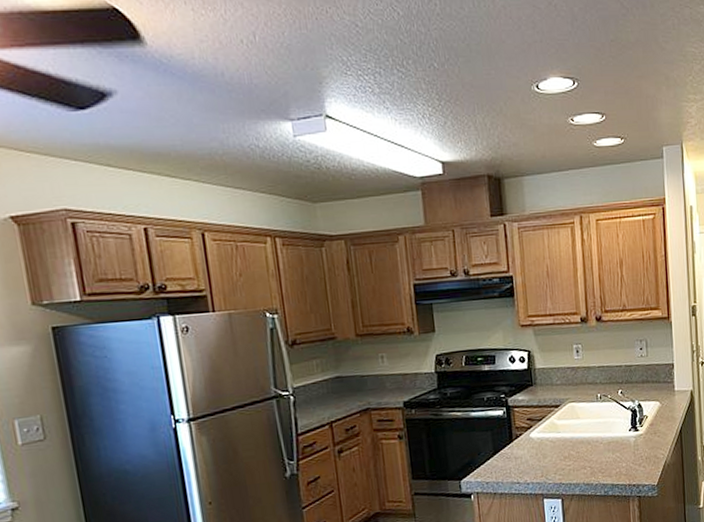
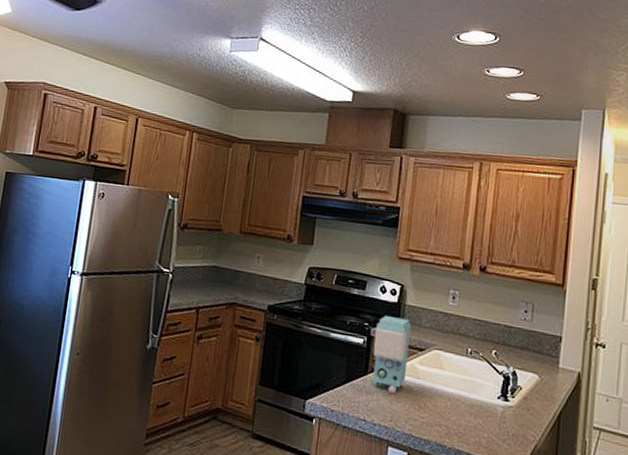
dispenser: none [512,381,548,453] -> present [371,316,411,395]

